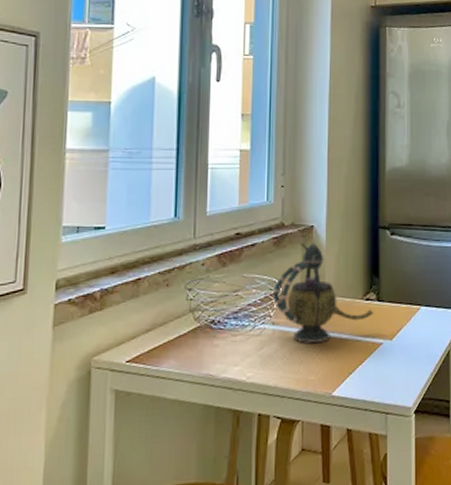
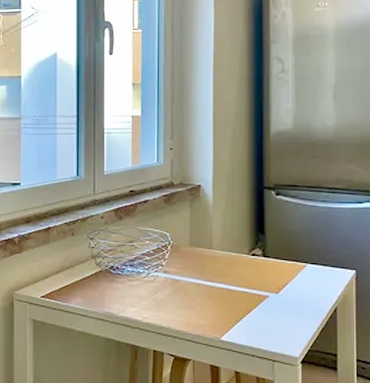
teapot: present [273,243,374,343] -> none [165,201,260,291]

